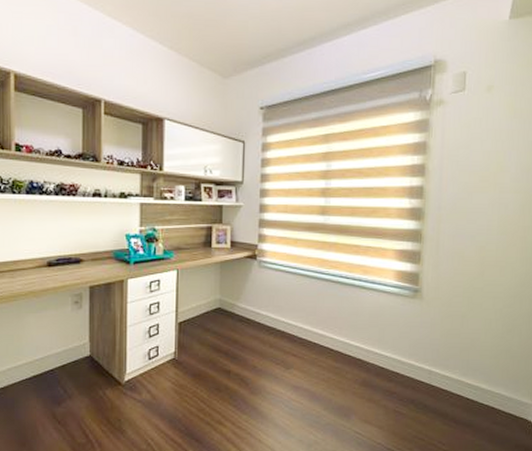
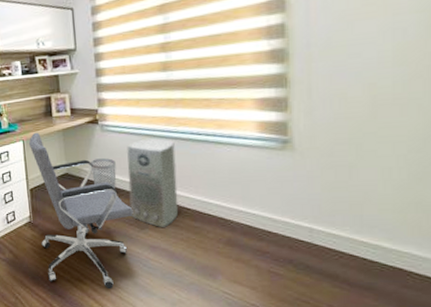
office chair: none [184,262,281,432] -> present [29,132,134,290]
wastebasket: none [245,295,269,326] -> present [91,158,117,189]
air purifier: none [278,278,325,368] -> present [127,138,179,228]

